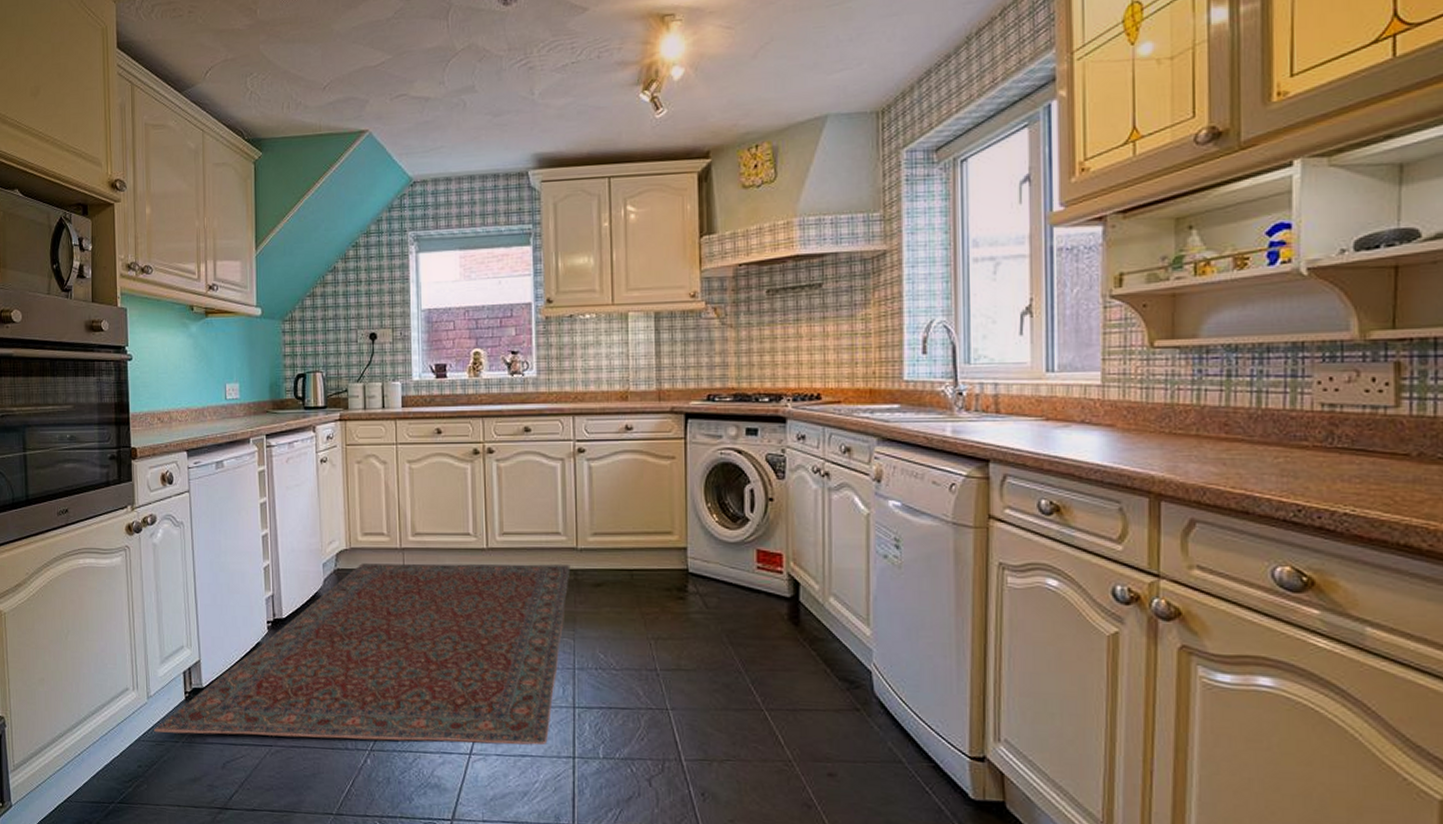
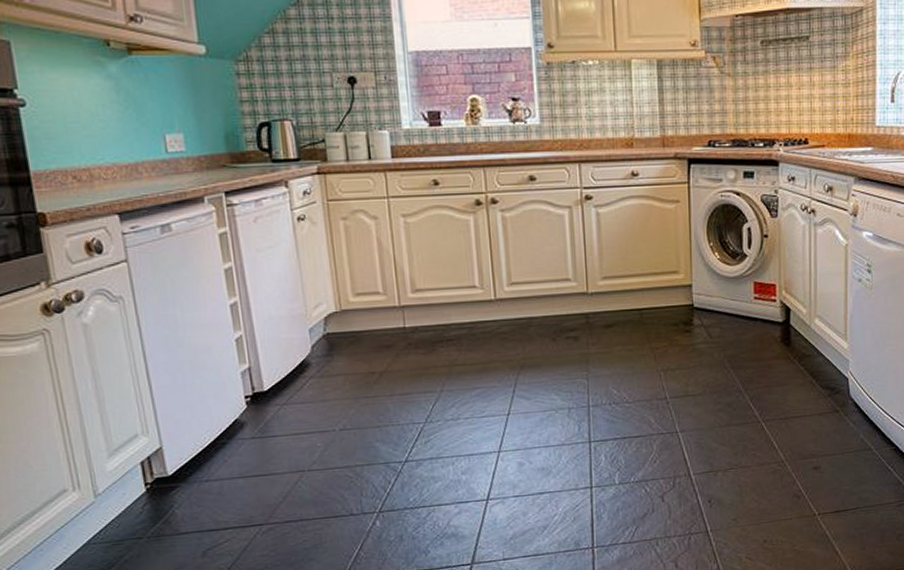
rug: present [154,563,571,745] -> none [108,309,582,533]

